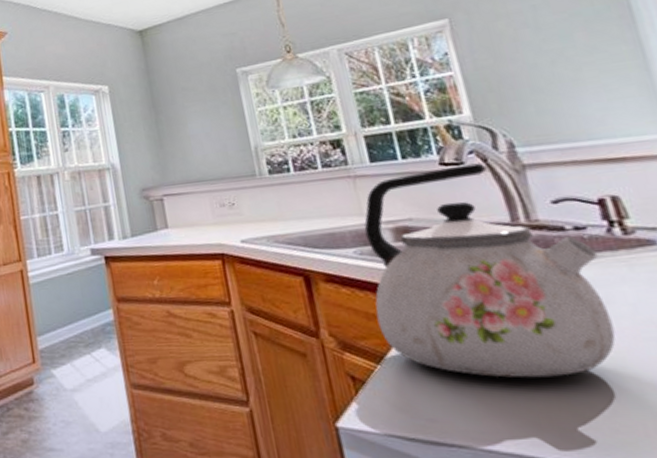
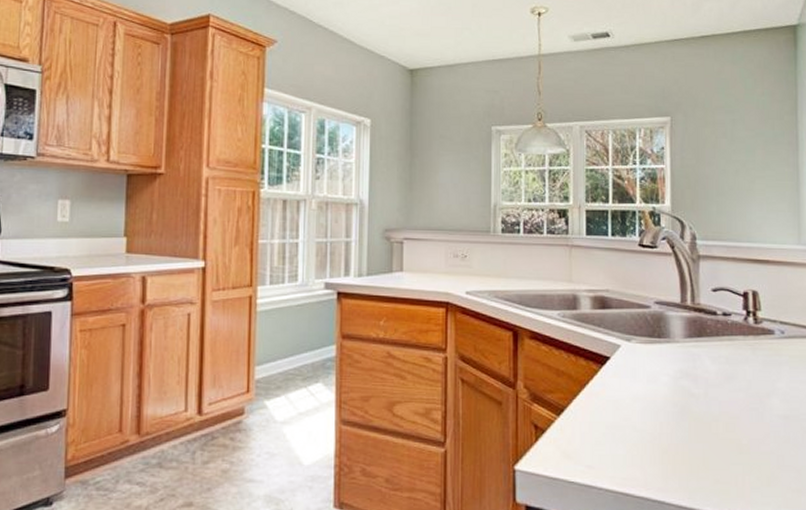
kettle: present [364,163,616,378] -> none [565,248,734,435]

